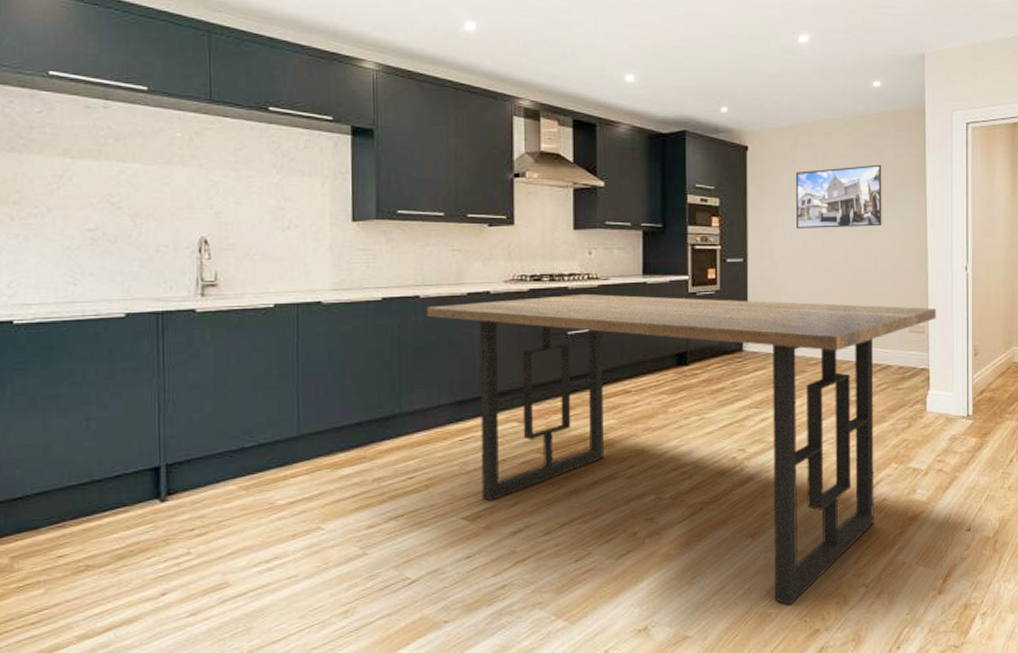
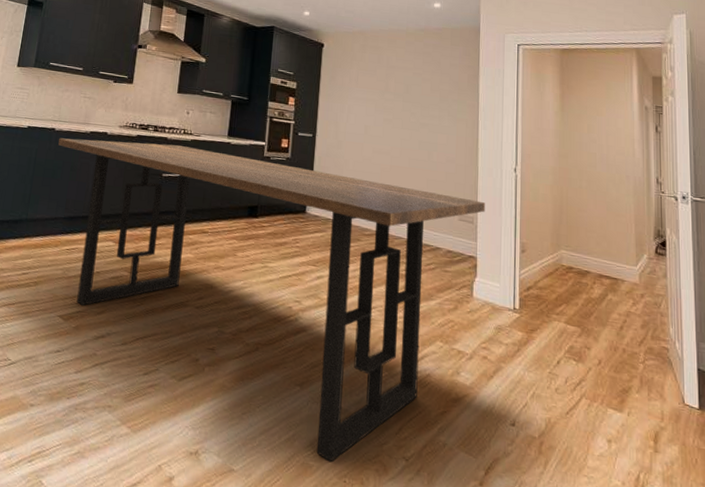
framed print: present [795,164,882,229] -> none [360,68,439,123]

